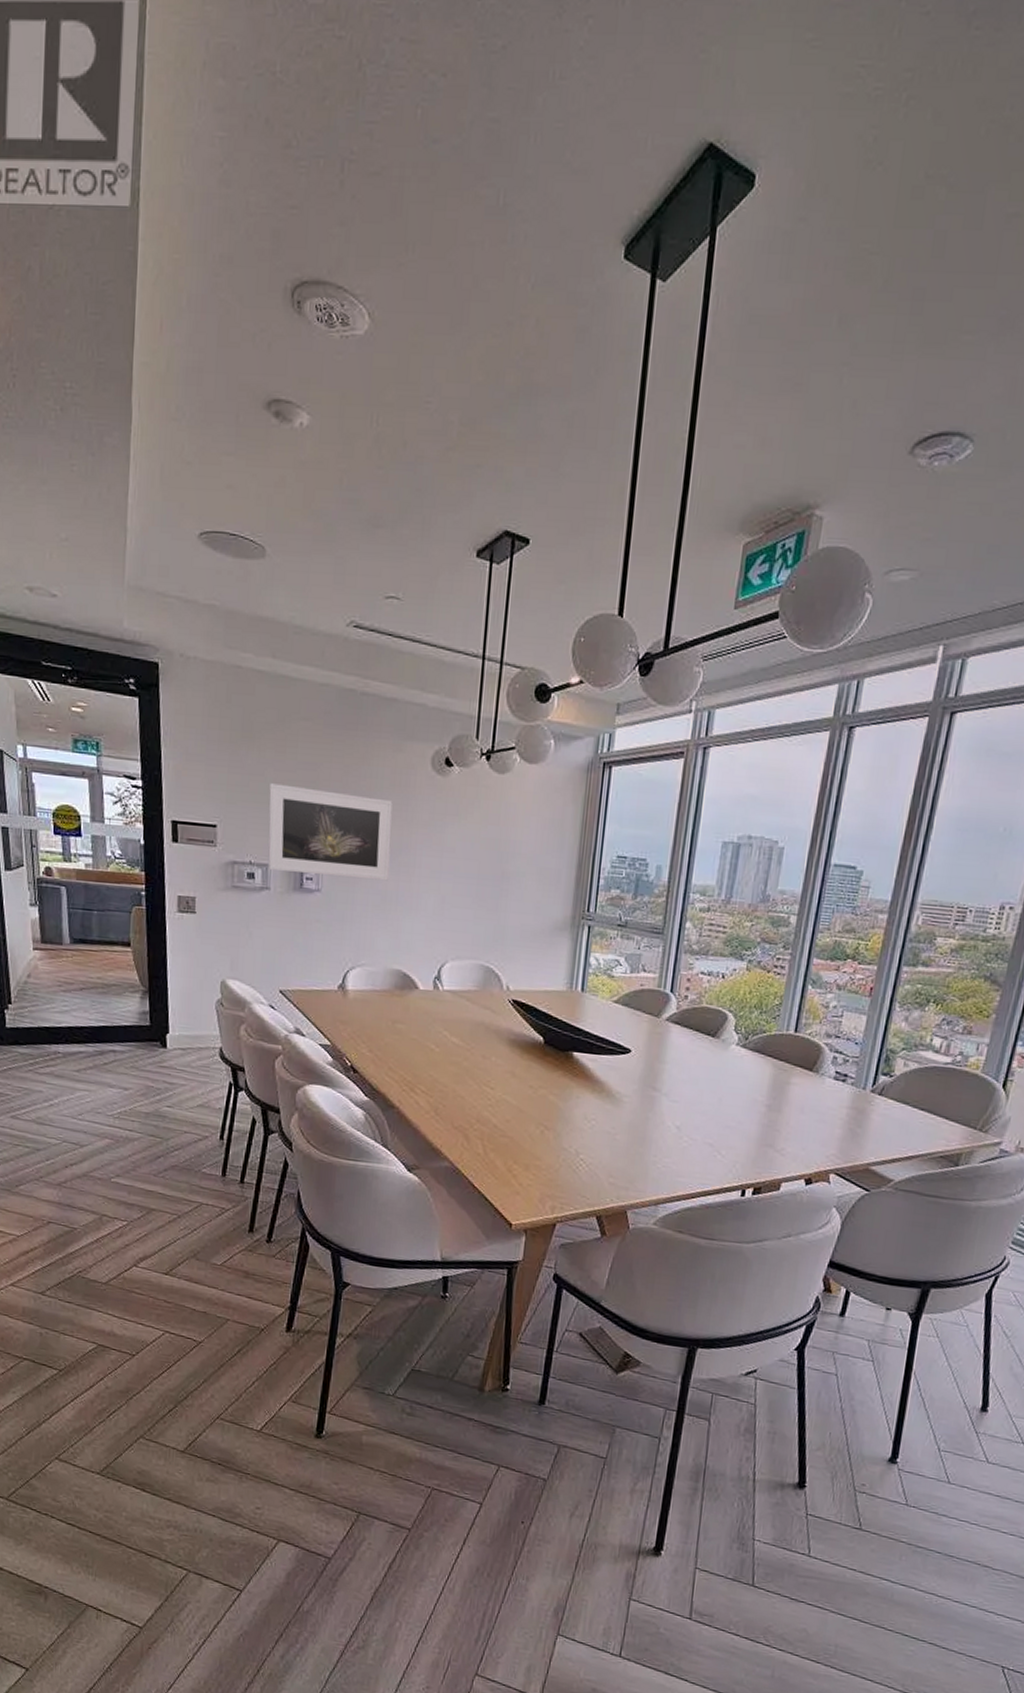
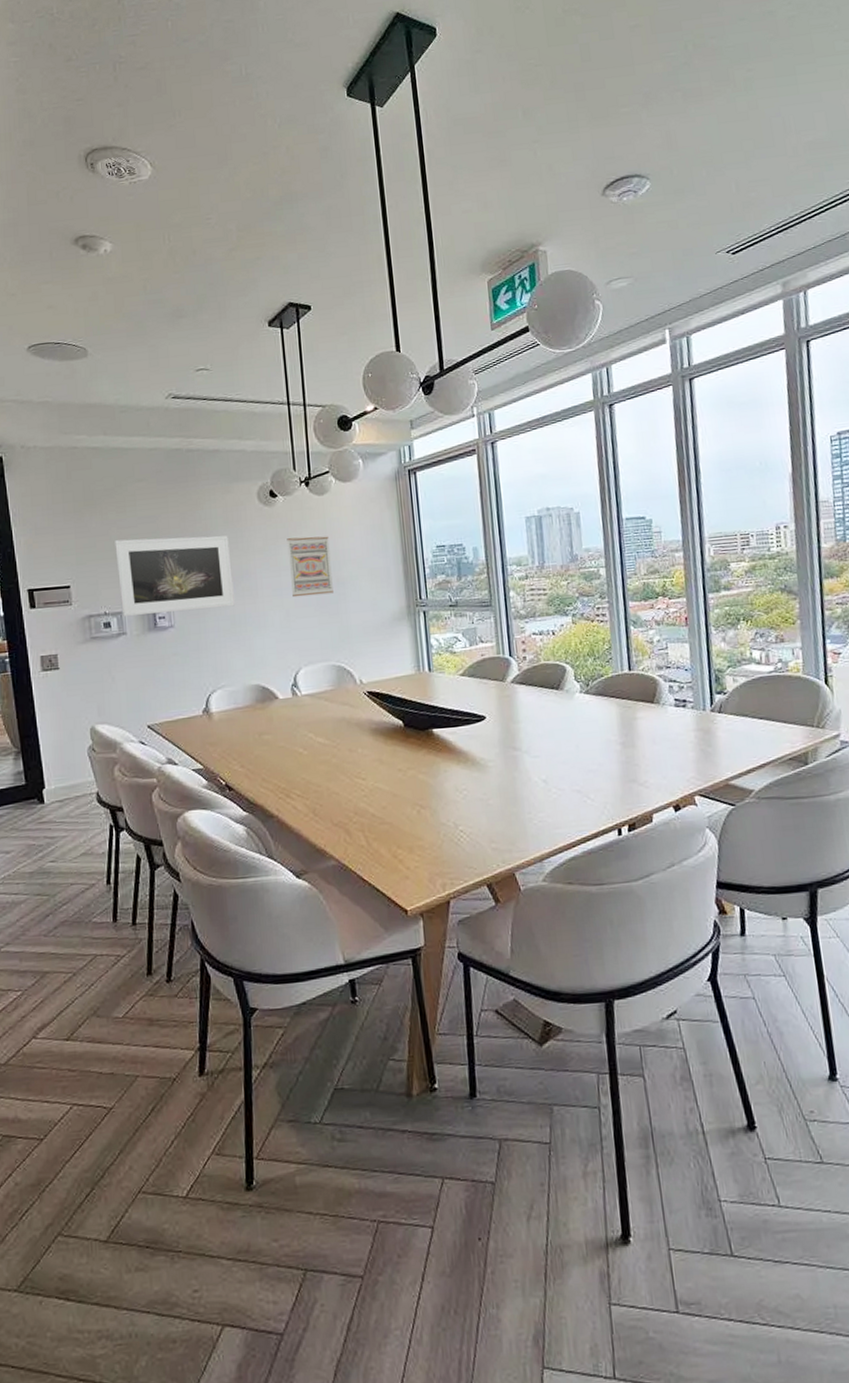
wall art: none [451,816,502,888] -> present [287,536,333,598]

